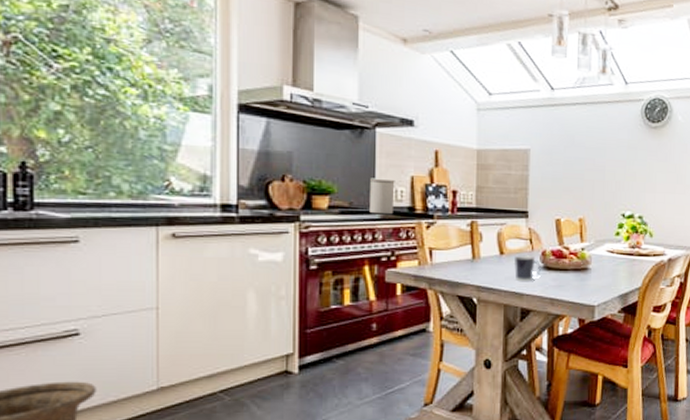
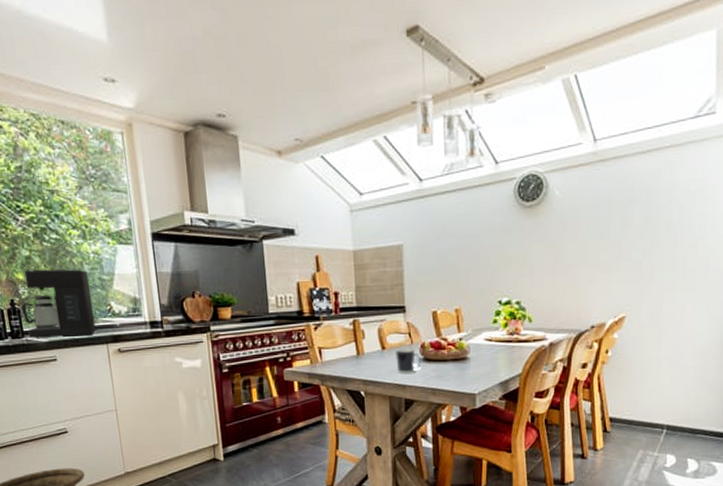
coffee maker: none [37,127,144,215] -> present [21,269,96,338]
canister: present [370,178,395,215] -> none [263,286,285,320]

